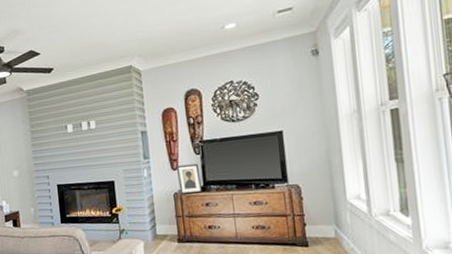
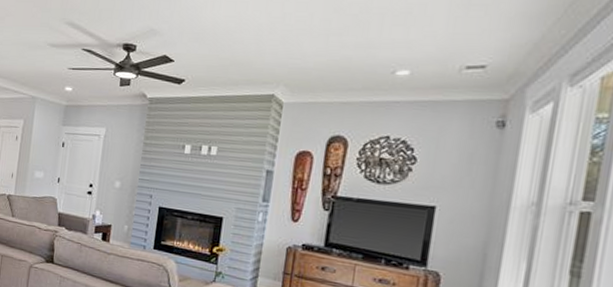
picture frame: present [176,163,203,195] -> none [294,217,324,254]

